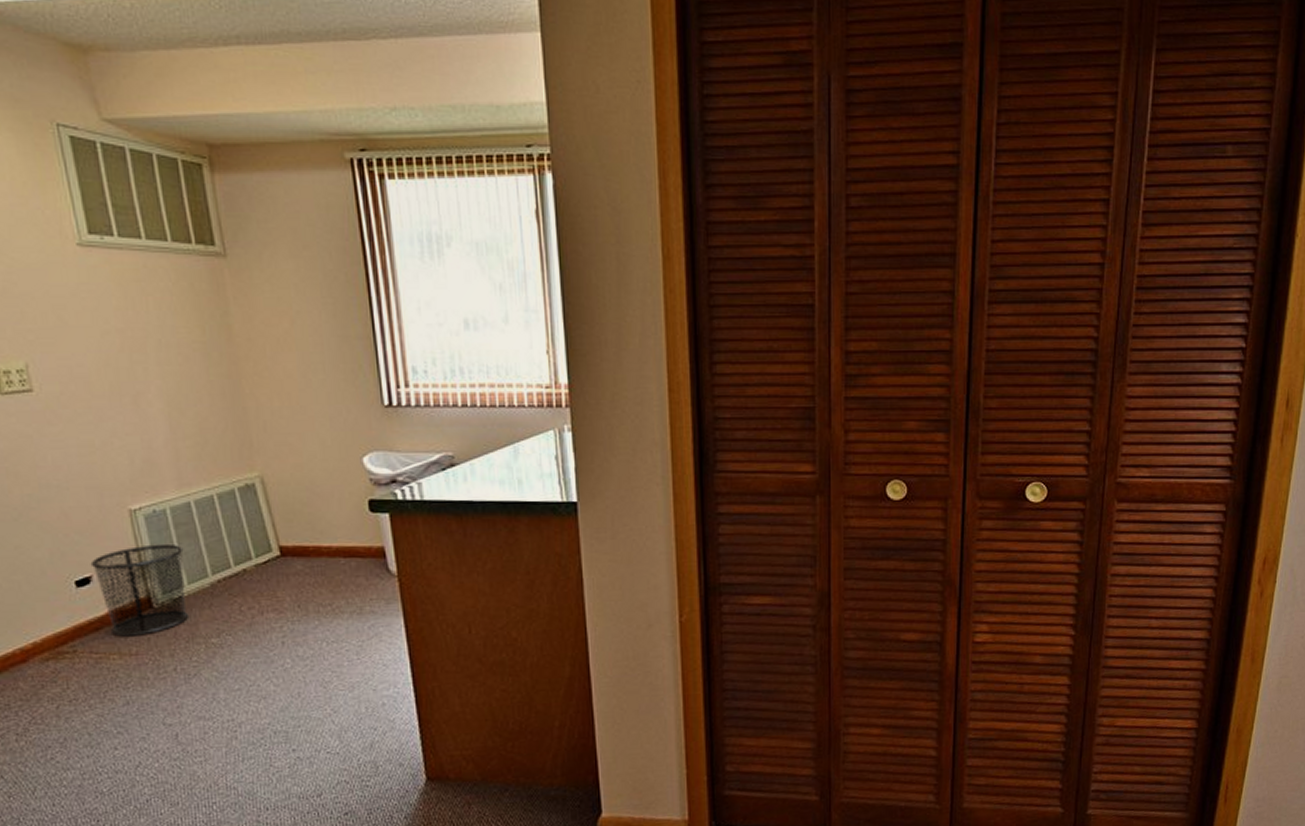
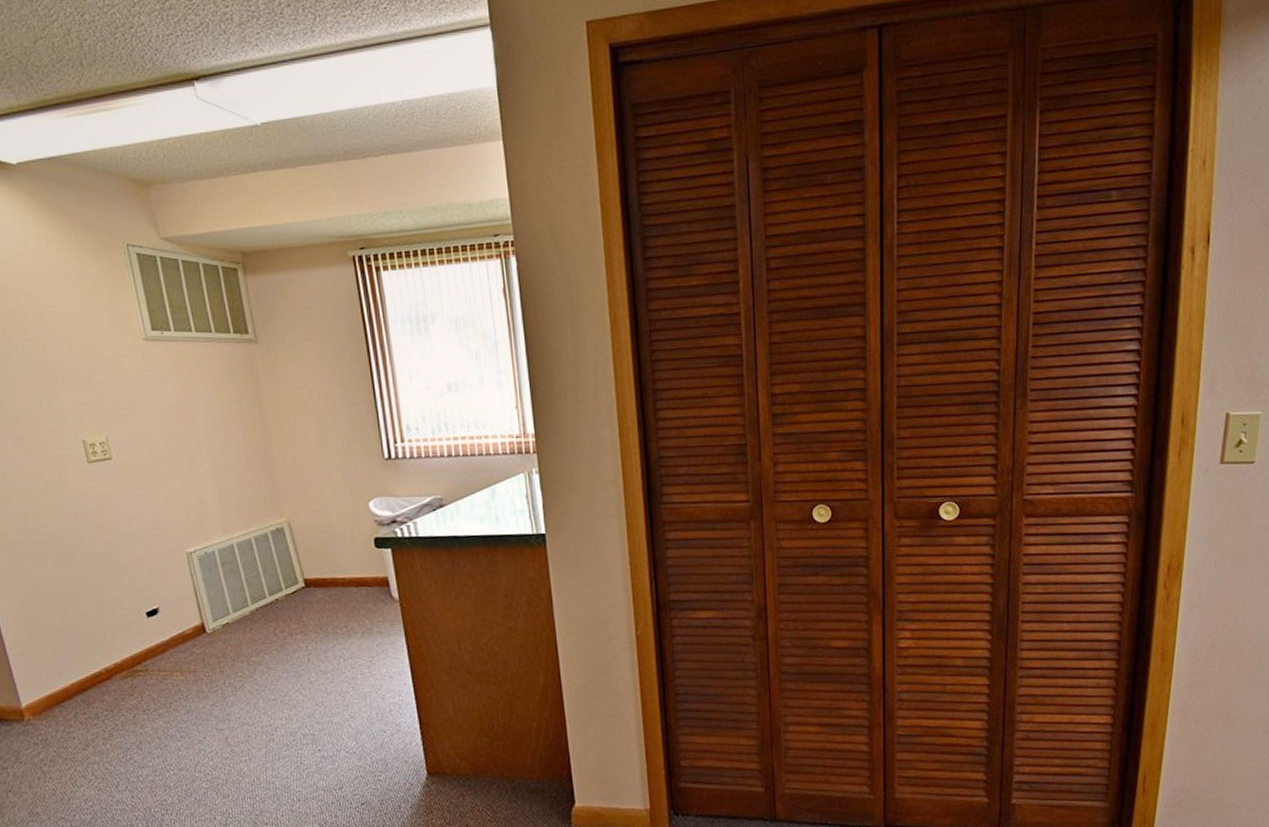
waste bin: present [90,543,188,637] -> none [157,579,234,657]

